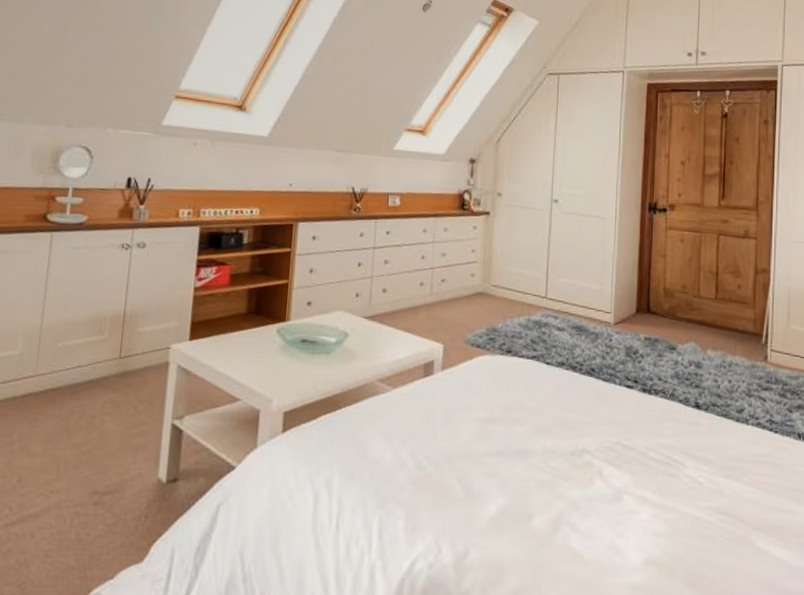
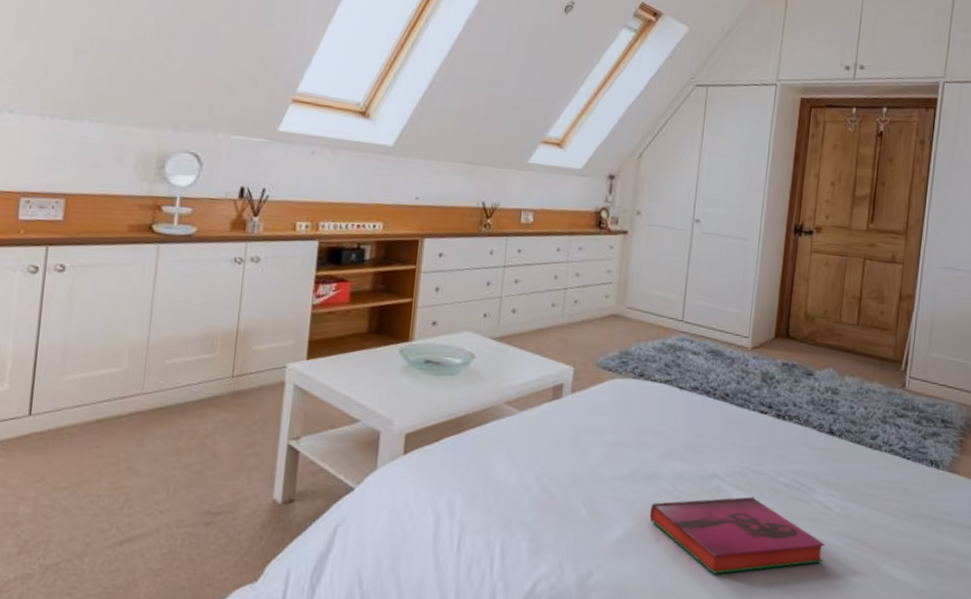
hardback book: none [523,472,699,552] -> present [650,496,826,574]

